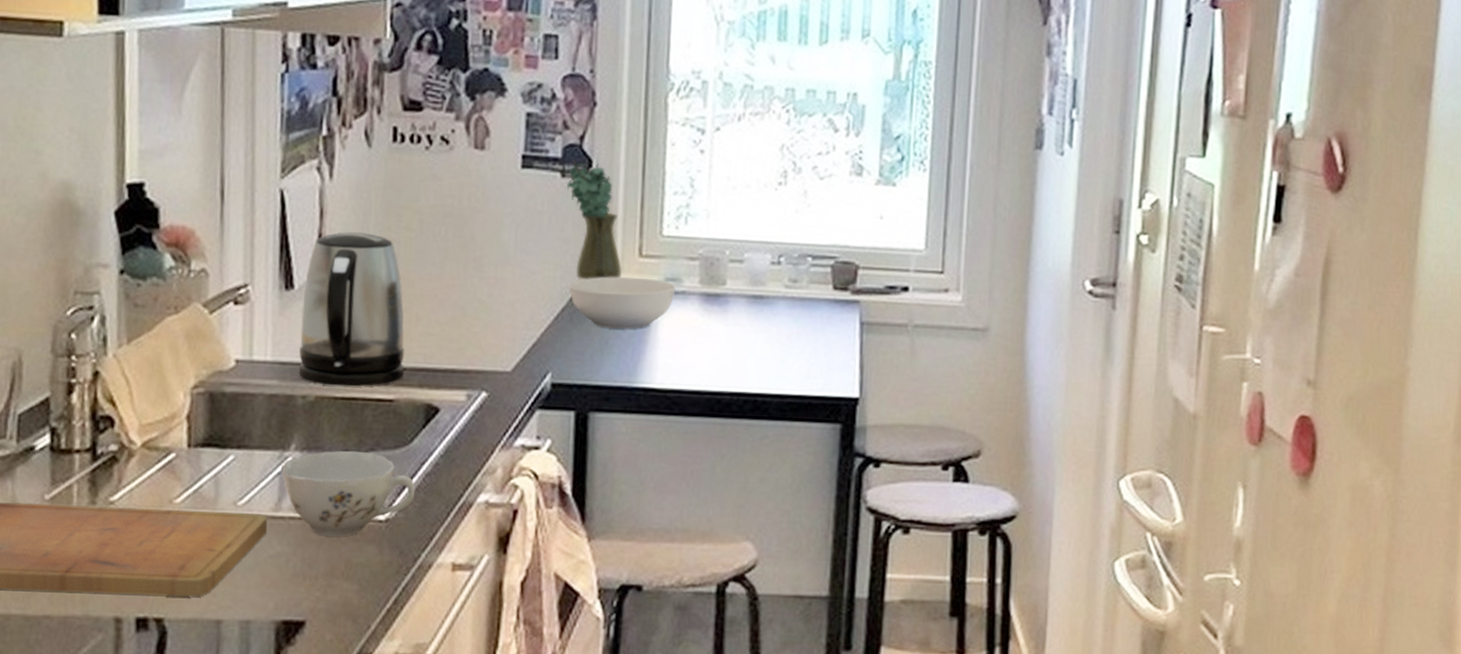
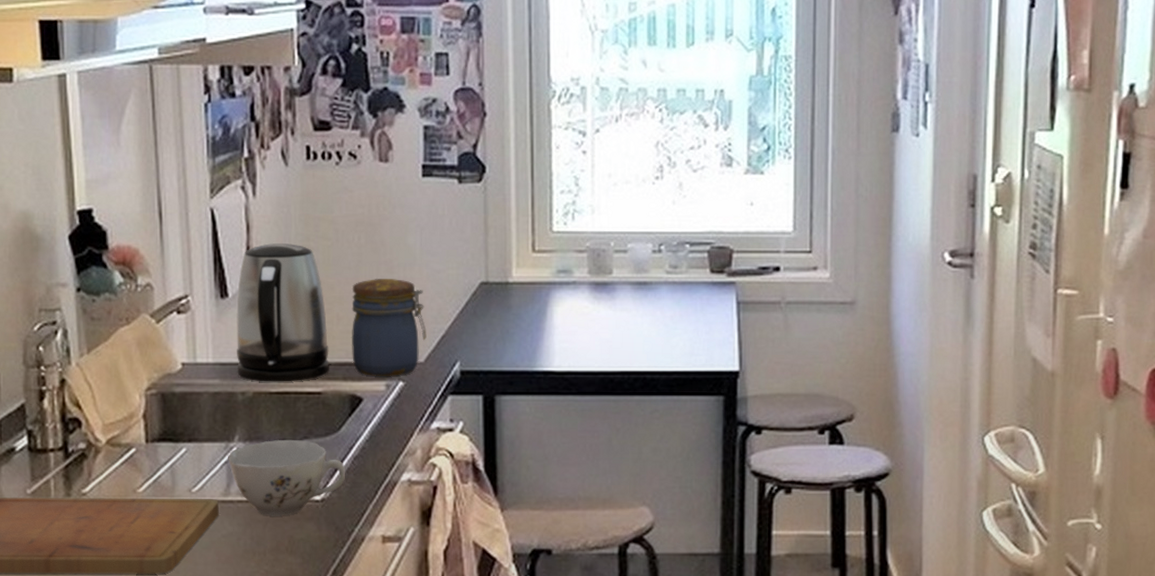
jar: none [430,277,516,386] -> present [351,279,427,377]
vase: present [567,158,623,281] -> none [464,165,518,277]
bowl: present [569,276,676,329] -> none [471,271,567,318]

